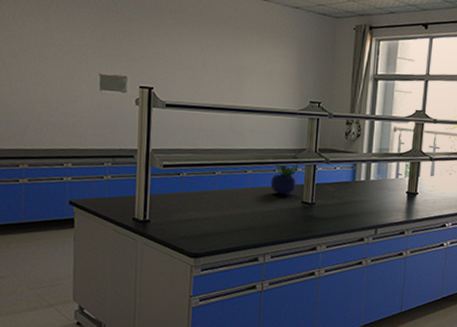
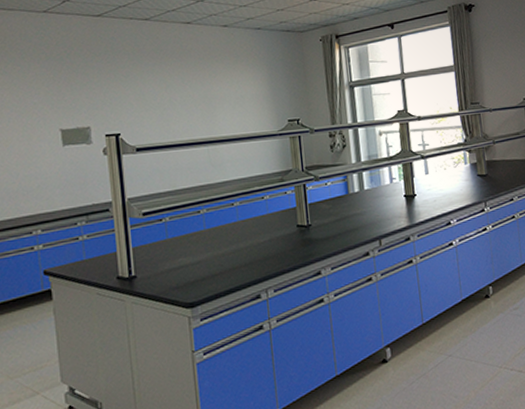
potted plant: present [270,163,300,195] -> none [260,186,288,223]

